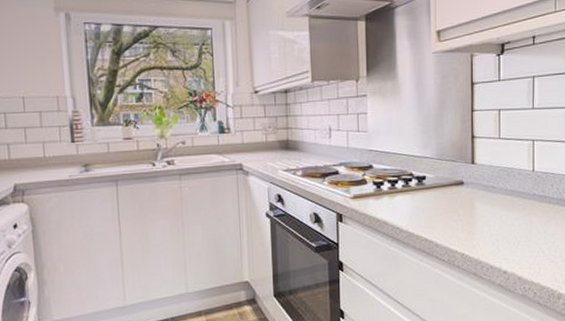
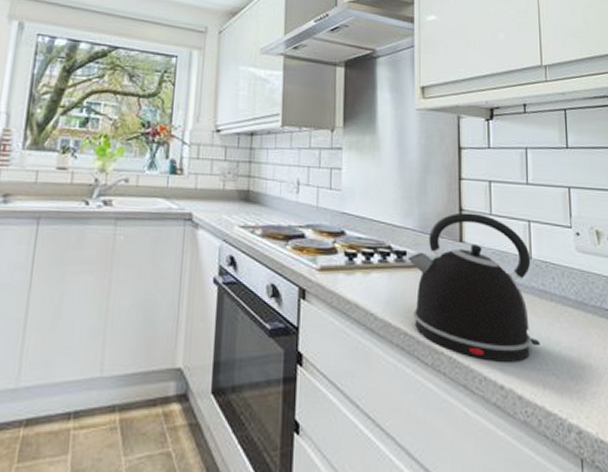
kettle: none [427,138,538,254] -> present [408,212,541,362]

